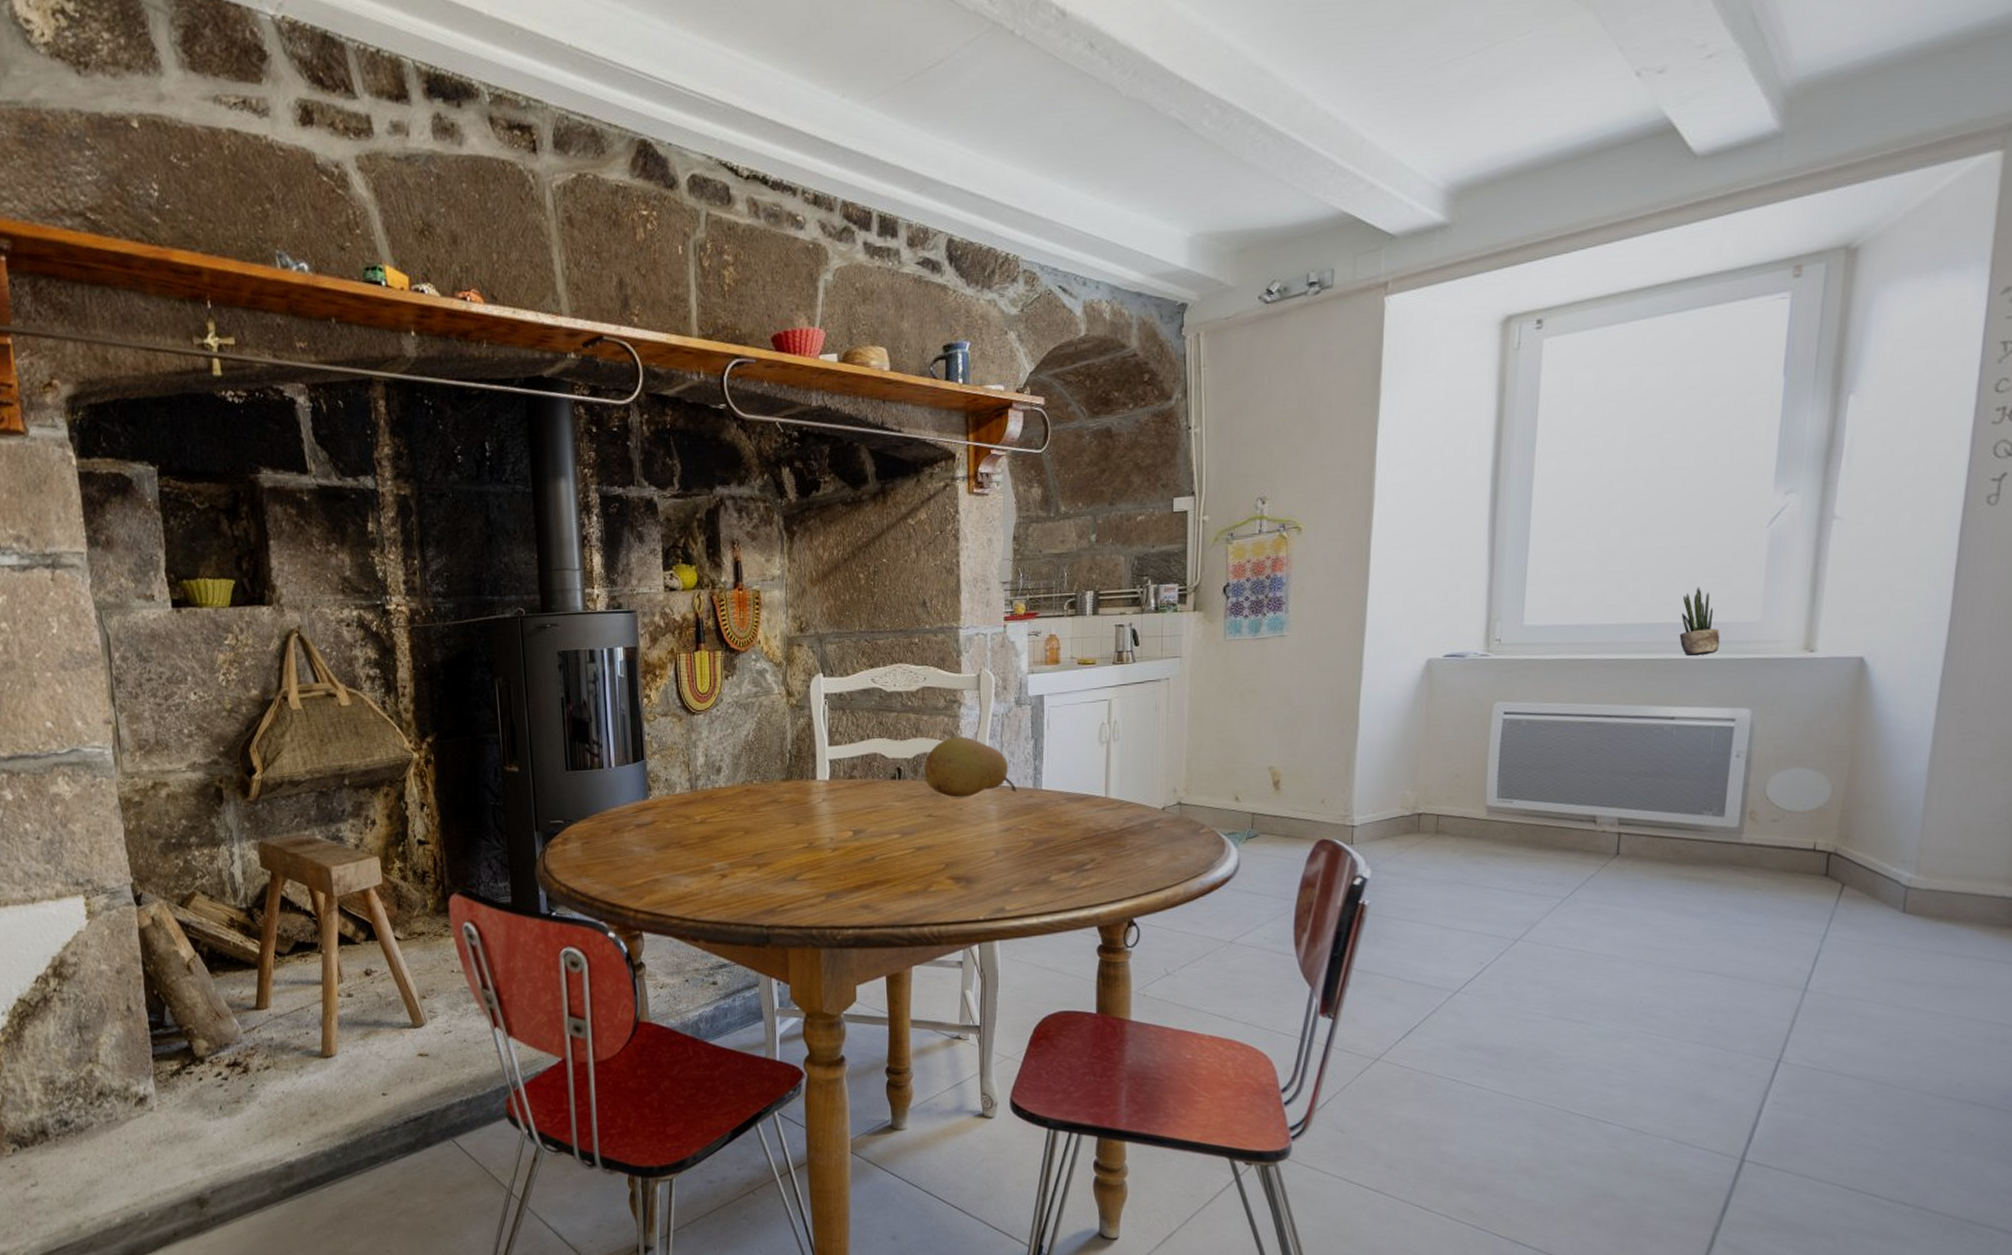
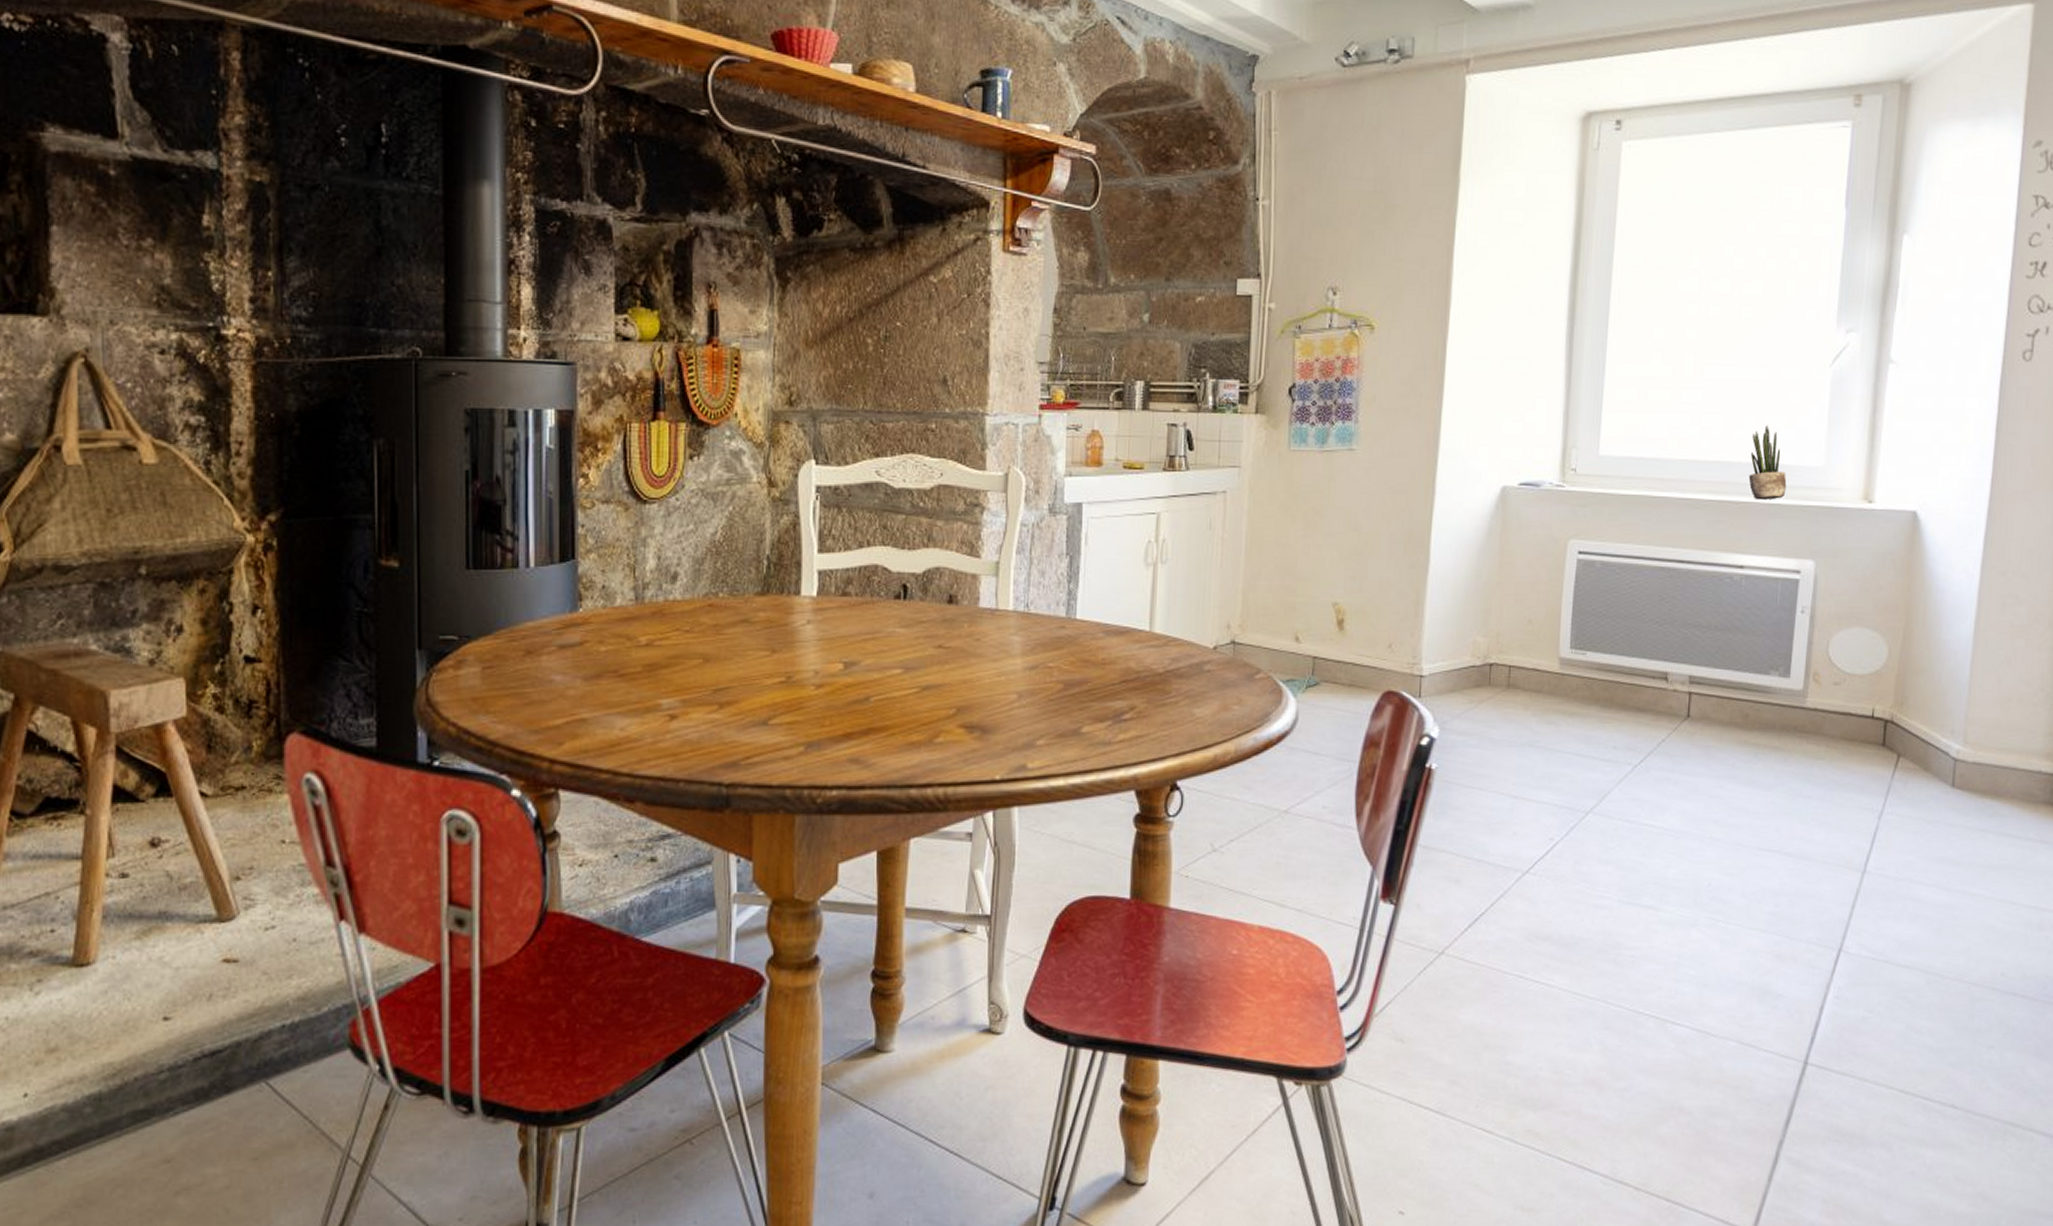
fruit: present [924,736,1016,798] -> none [935,548,1045,626]

